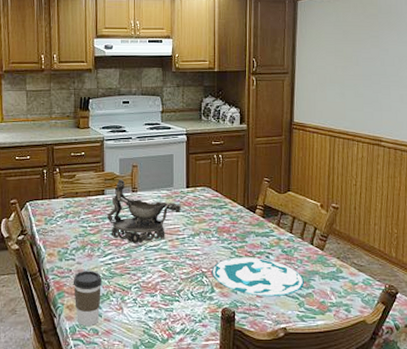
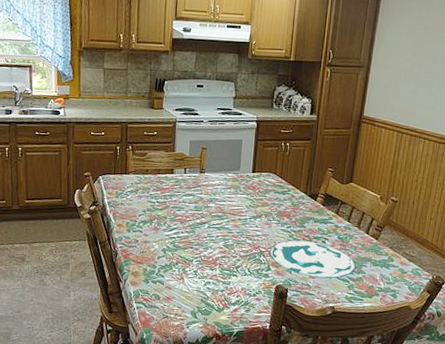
coffee cup: present [73,270,102,326] -> none [139,242,166,291]
decorative bowl: present [107,179,181,244] -> none [175,160,246,222]

